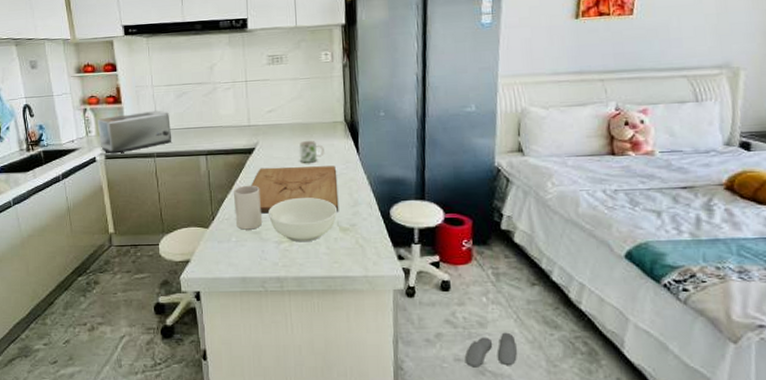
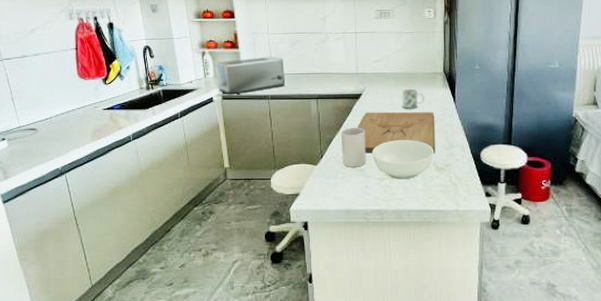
slippers: present [464,332,517,368] -> none [539,260,583,290]

